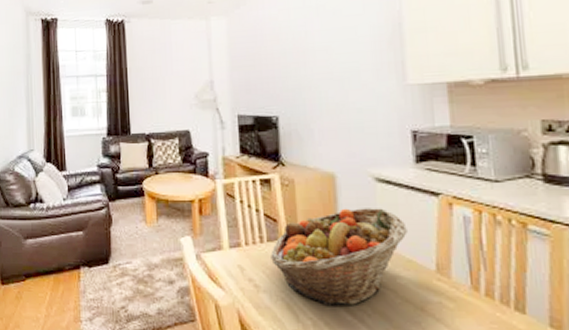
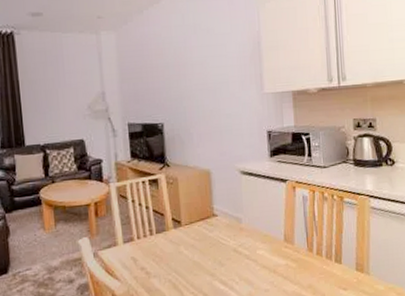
fruit basket: present [270,208,408,307] -> none [159,195,264,281]

